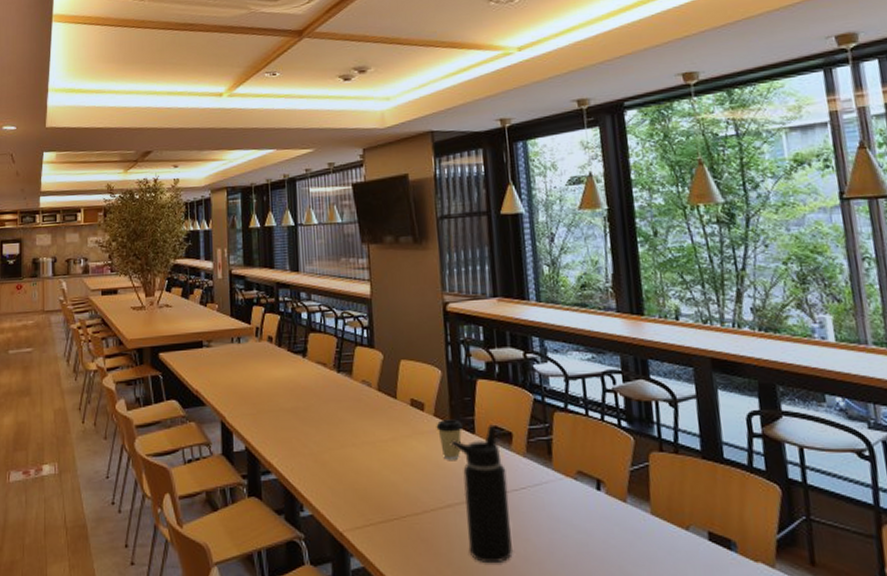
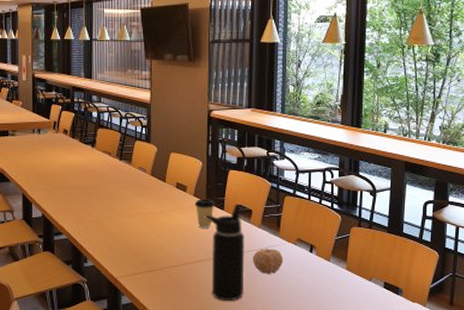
fruit: none [520,485,563,524] -> present [253,248,284,275]

